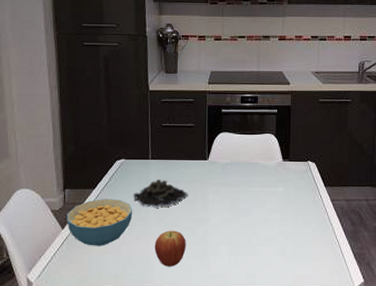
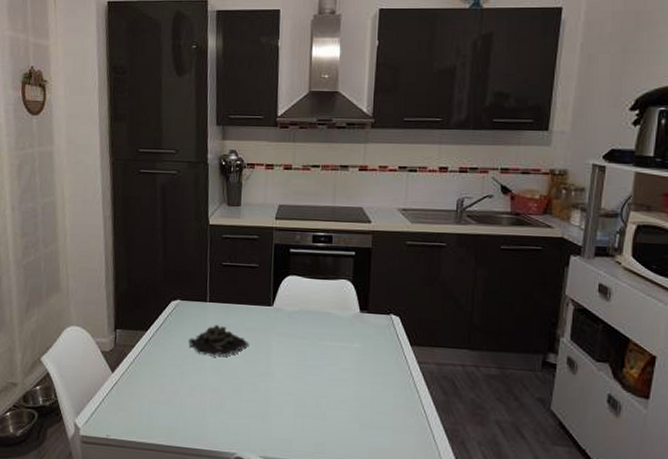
cereal bowl: present [67,198,133,246] -> none [117,342,188,395]
fruit: present [154,230,186,267] -> none [210,383,245,425]

